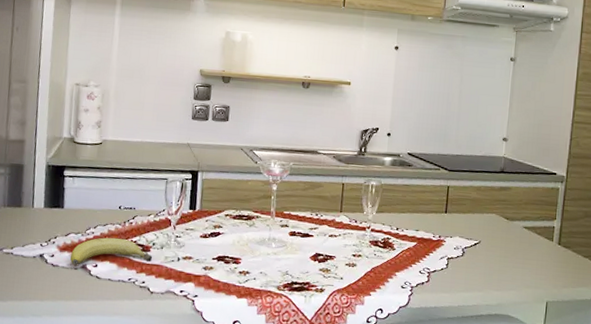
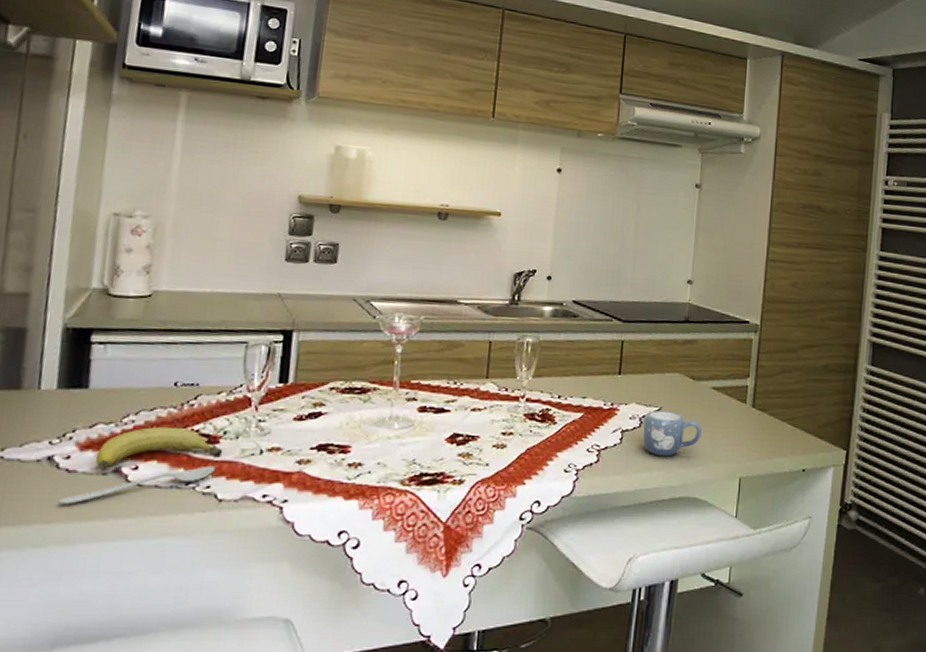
spoon: none [47,267,148,289] -> present [58,465,216,505]
mug: none [464,243,514,281] -> present [642,410,702,457]

